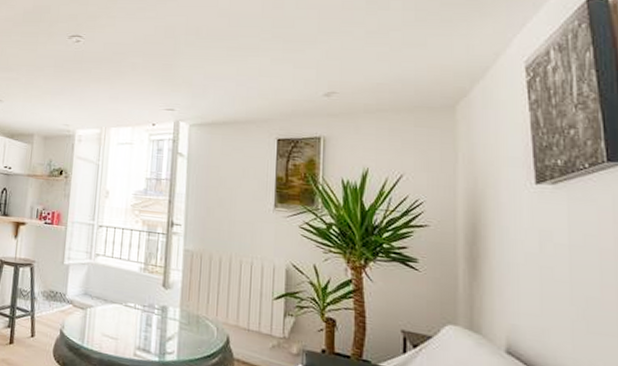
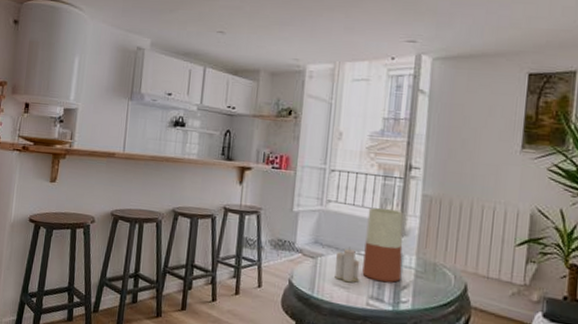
candle: none [103,298,127,334] -> present [335,247,360,283]
vase: none [129,261,167,334] -> present [362,207,404,283]

